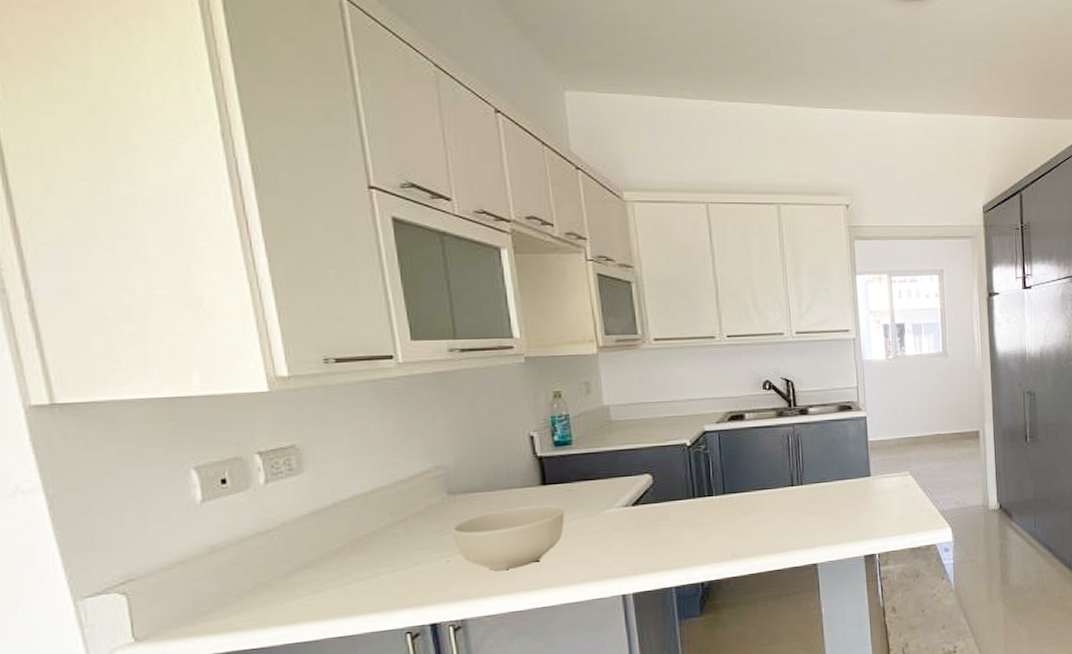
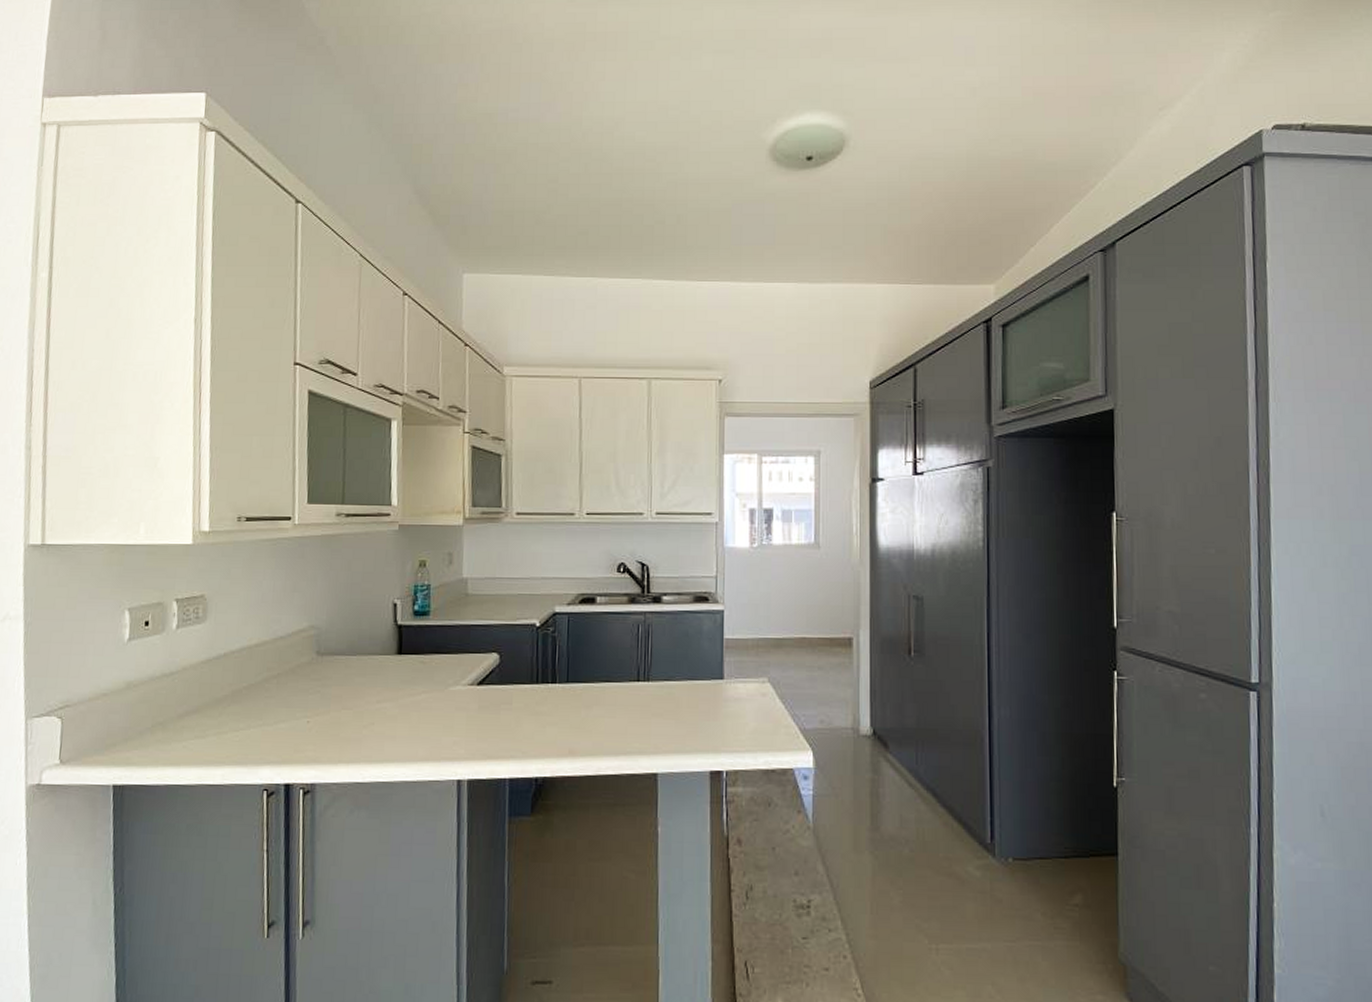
bowl: present [451,504,565,572] -> none [315,674,415,739]

